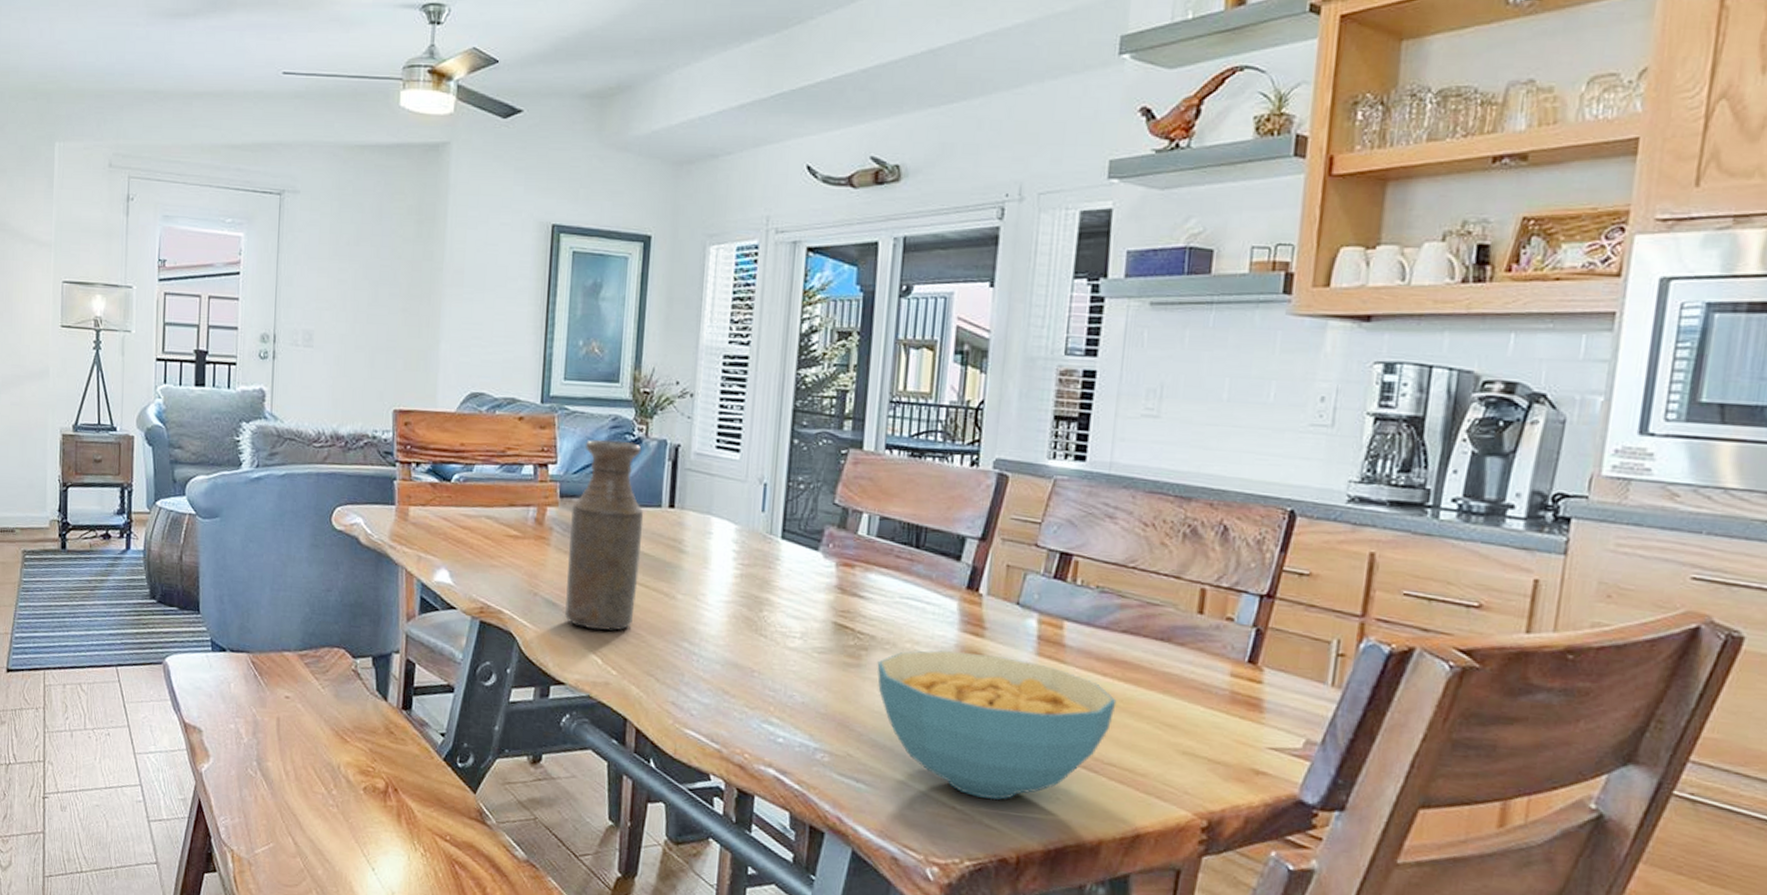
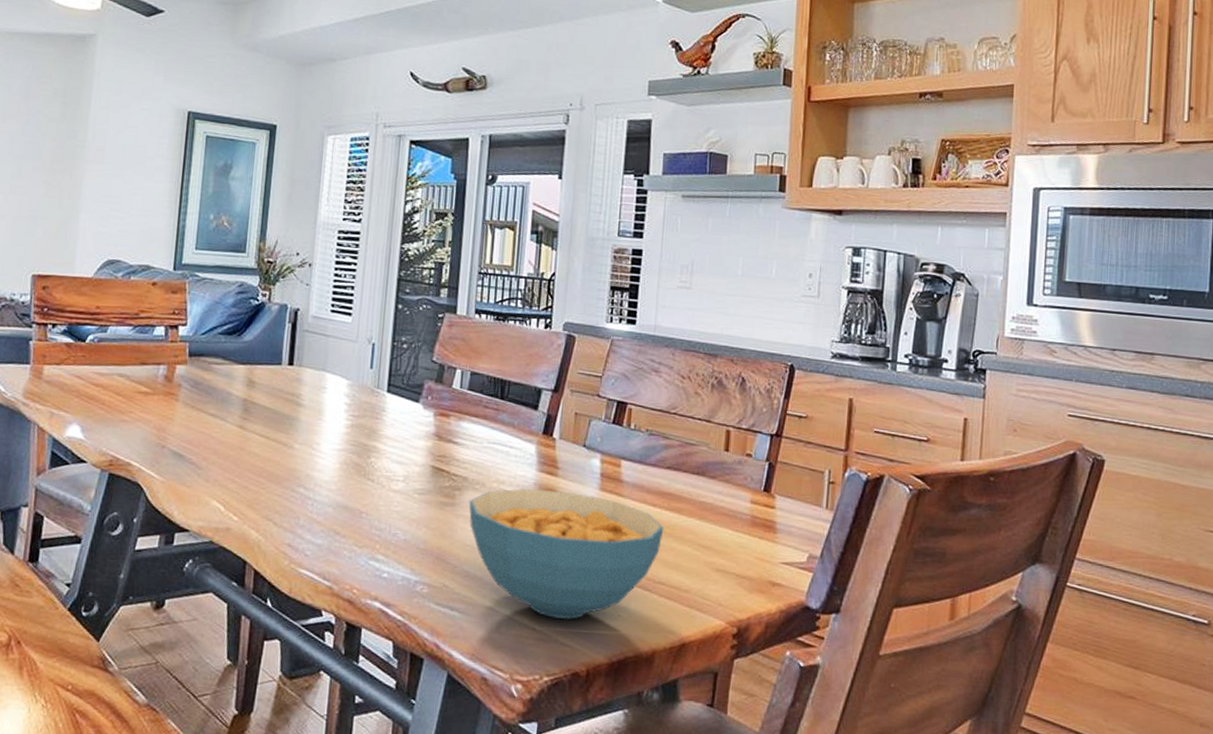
bottle: present [564,439,644,631] -> none [190,303,266,479]

